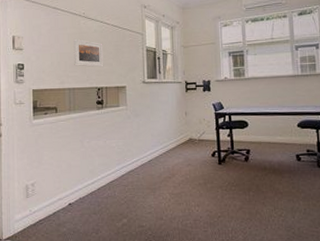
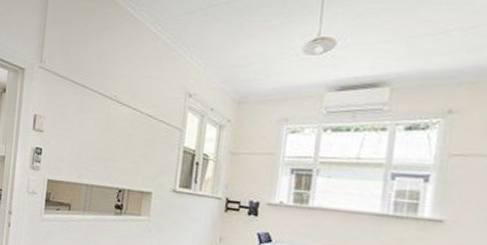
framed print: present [73,38,104,67] -> none [96,126,133,165]

